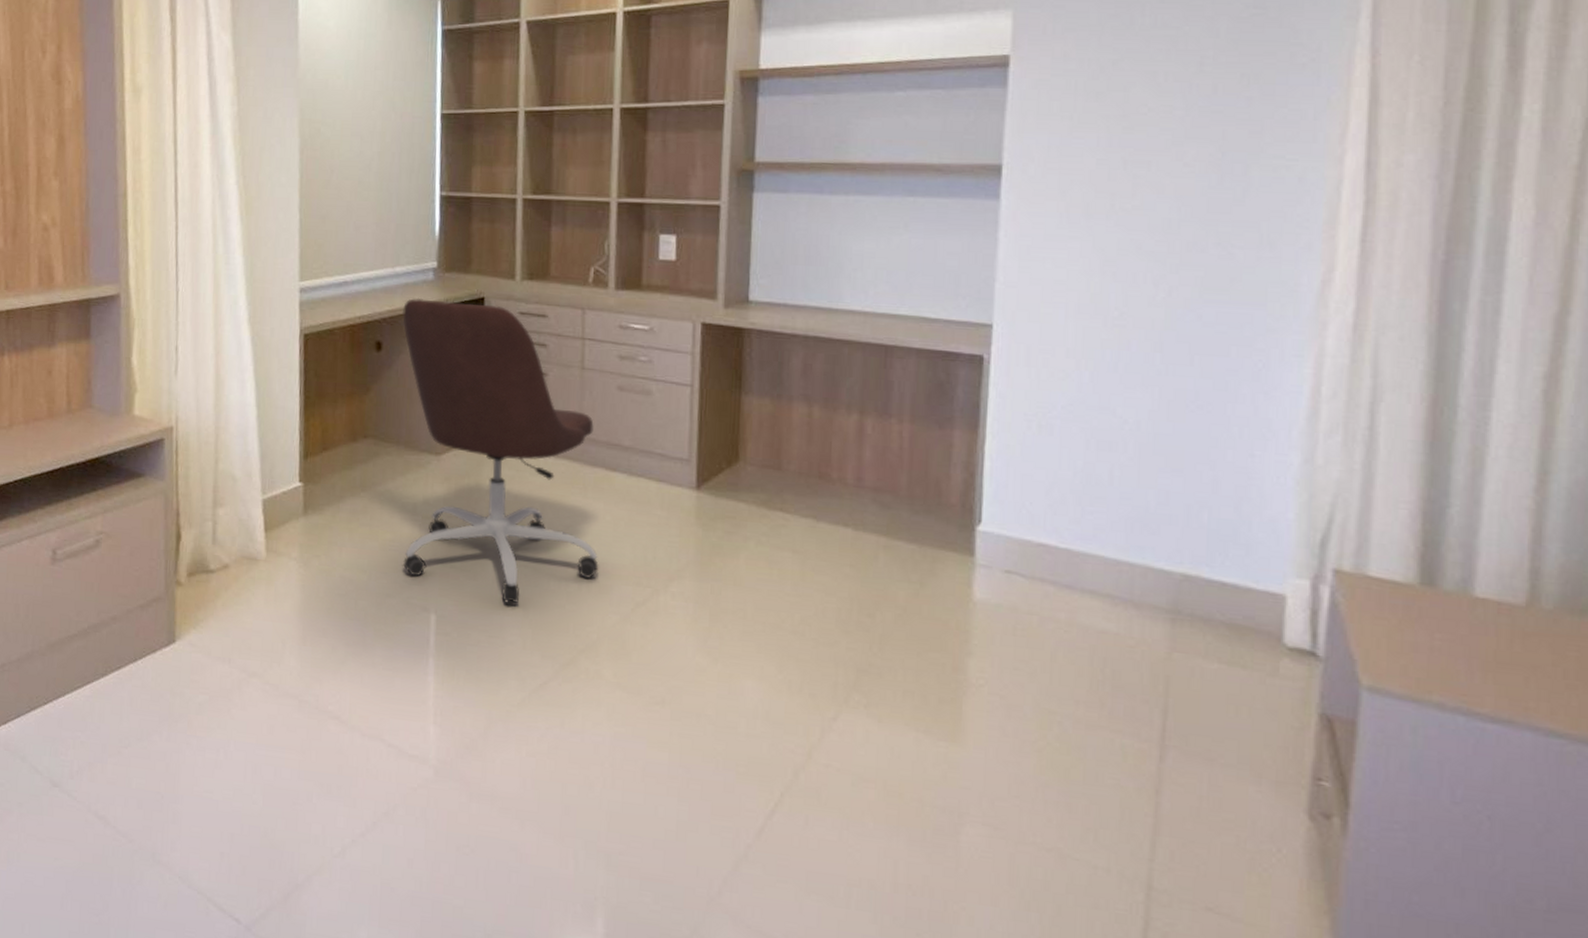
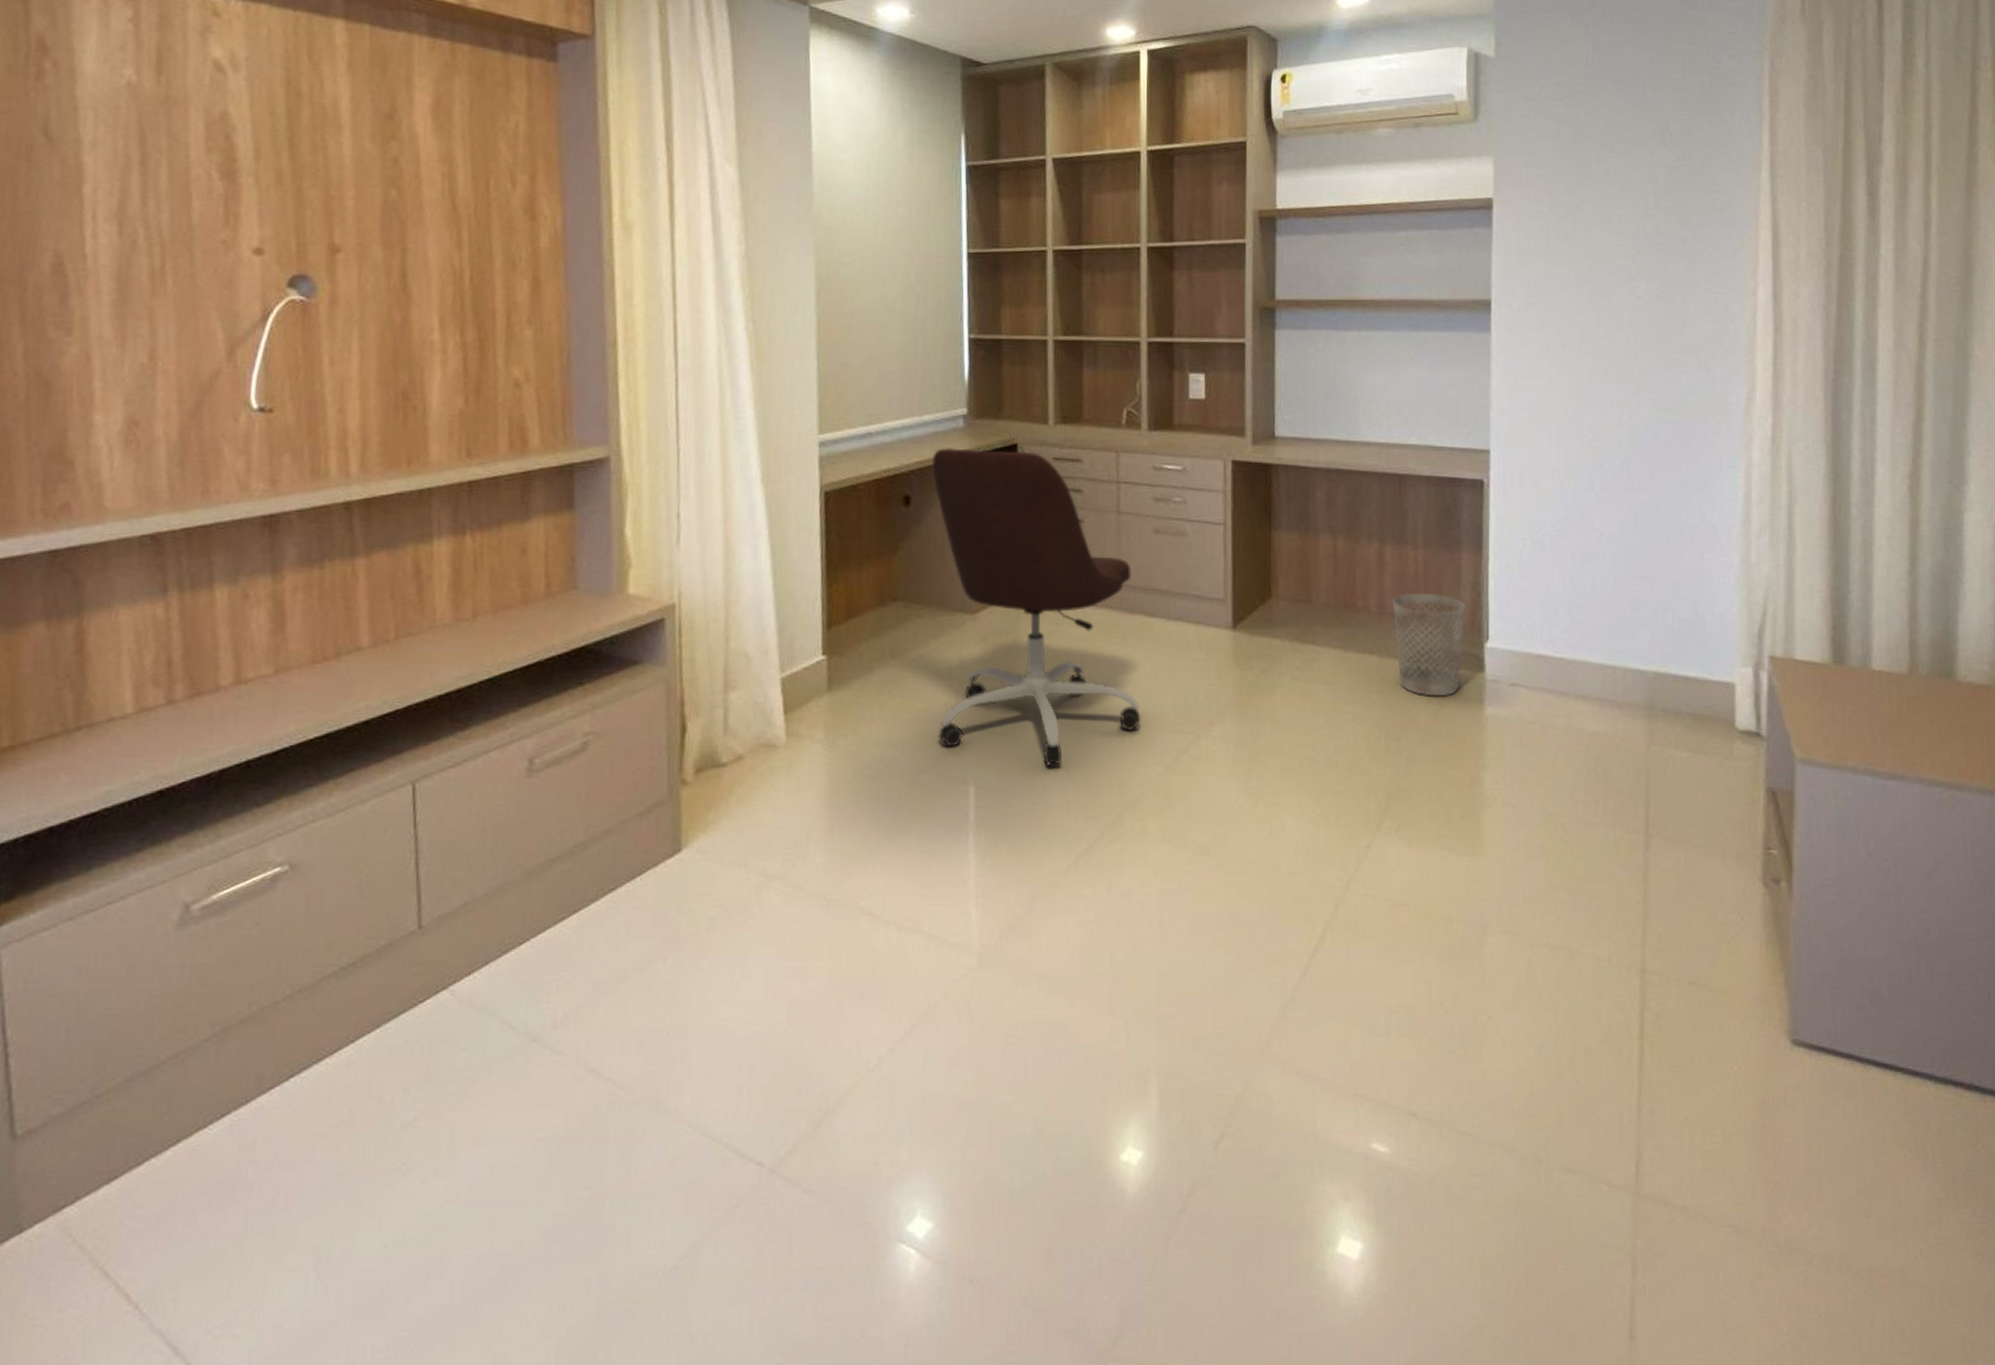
wastebasket: none [871,468,956,577] -> present [1392,594,1465,697]

